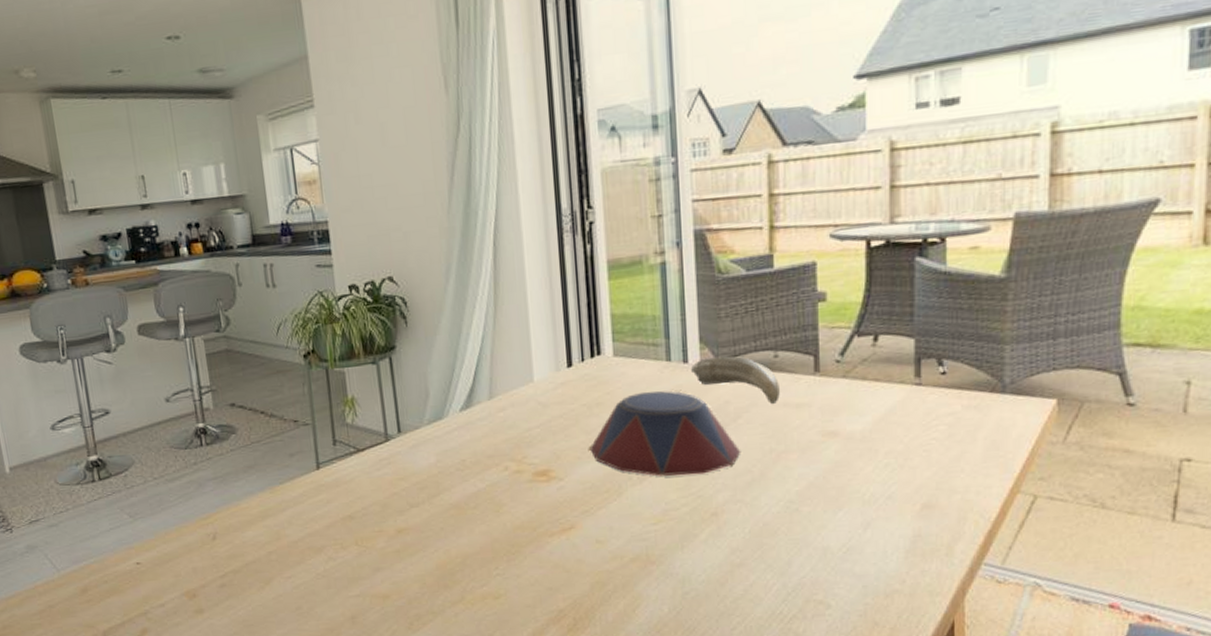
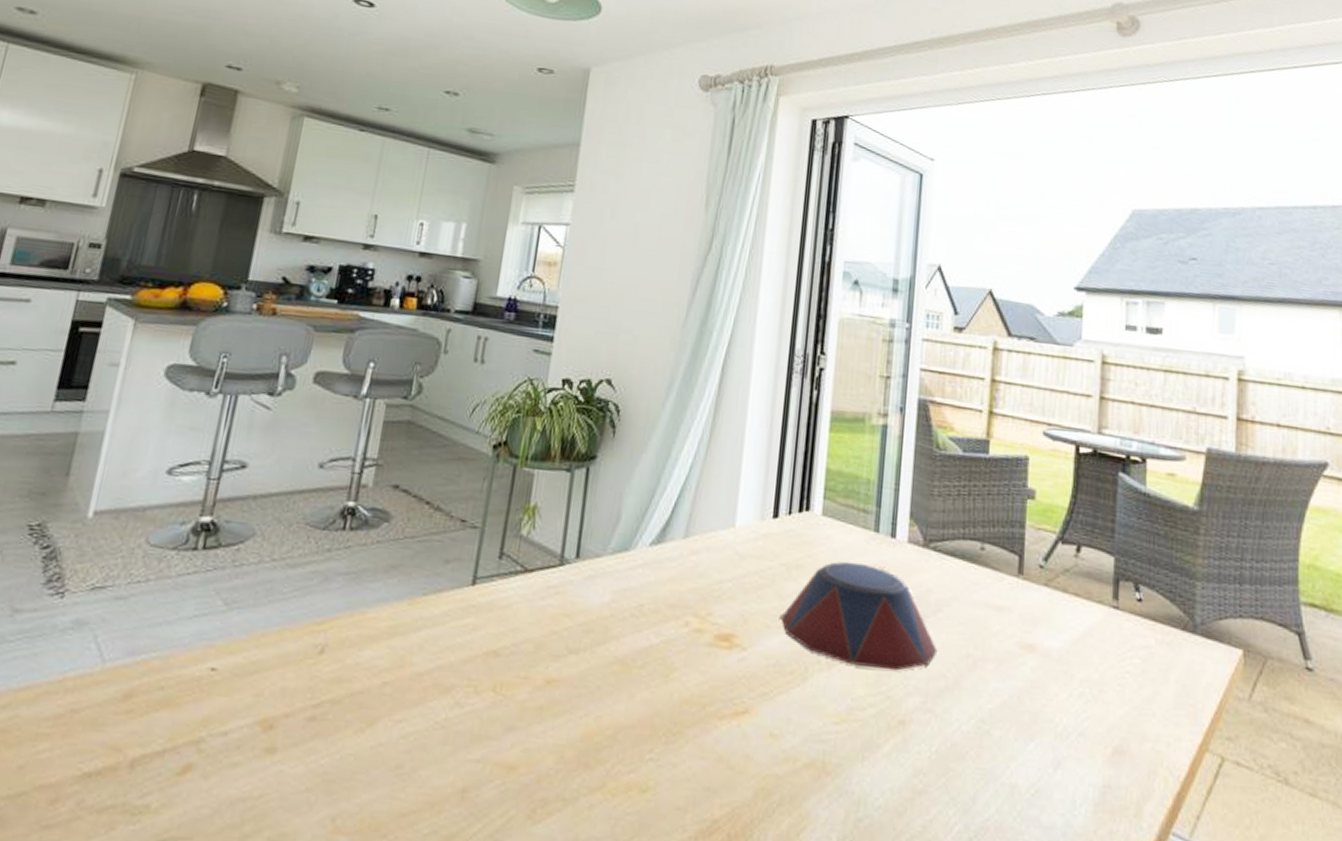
animal claw: present [691,356,780,405] -> none [898,536,983,603]

